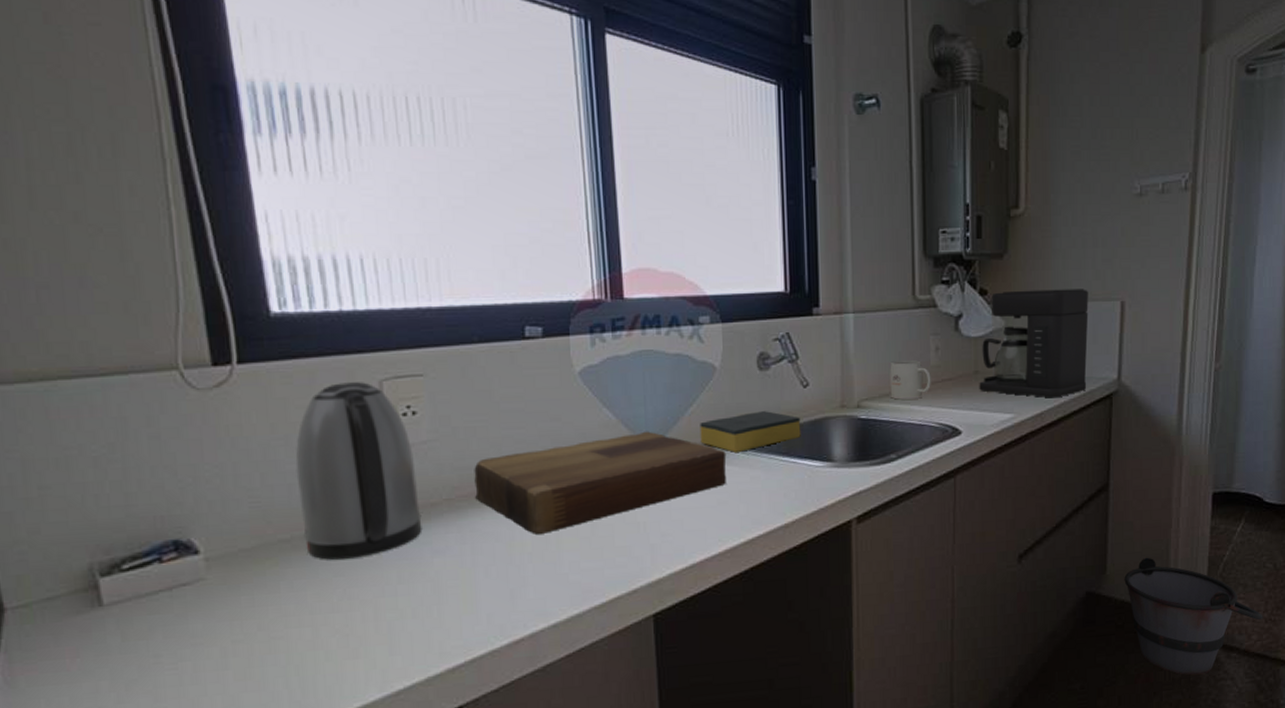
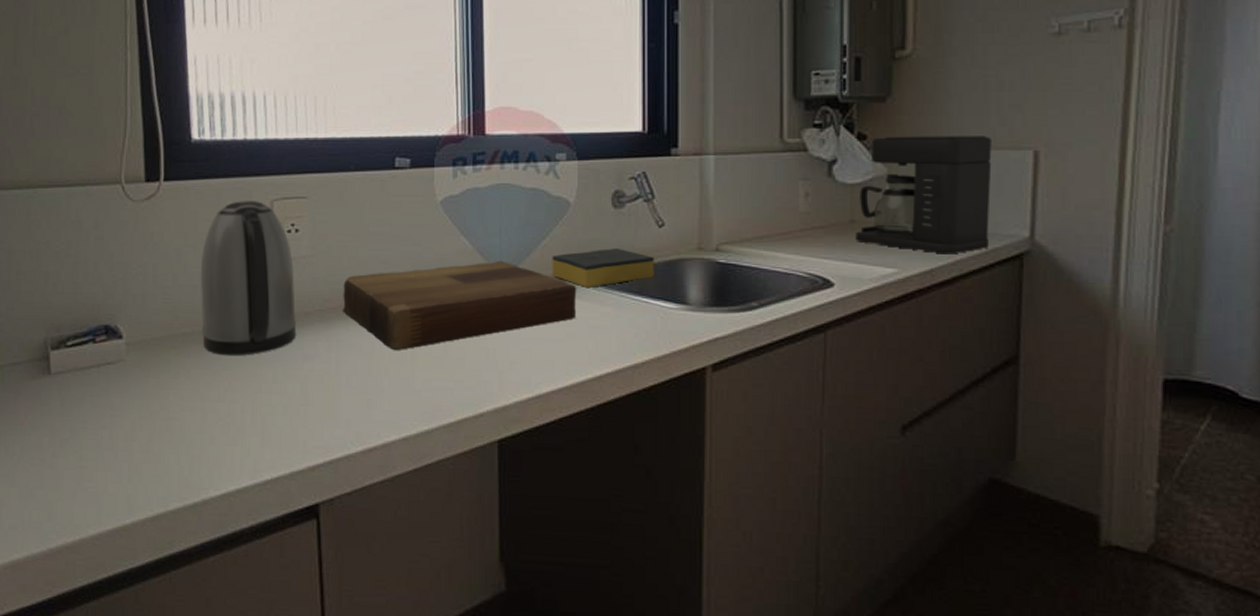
mug: present [889,360,931,401] -> none [751,205,799,247]
bucket: present [1124,557,1263,676] -> none [1040,447,1242,601]

